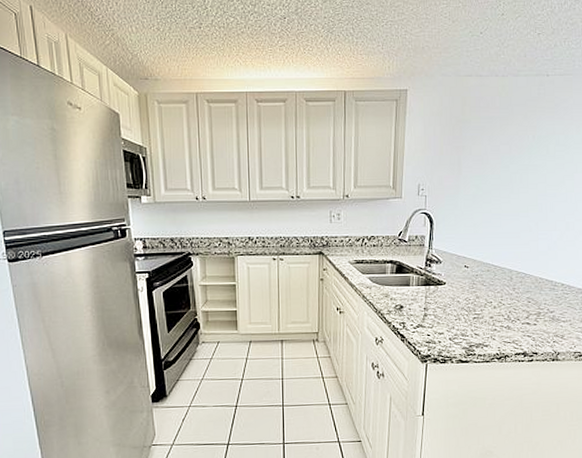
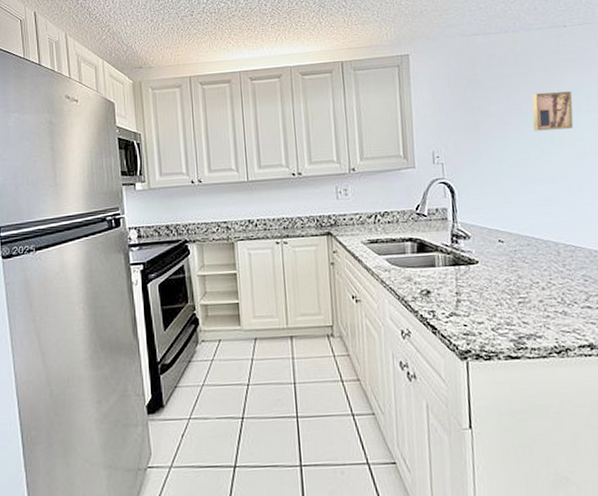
wall art: none [507,136,544,172] -> present [531,91,574,131]

